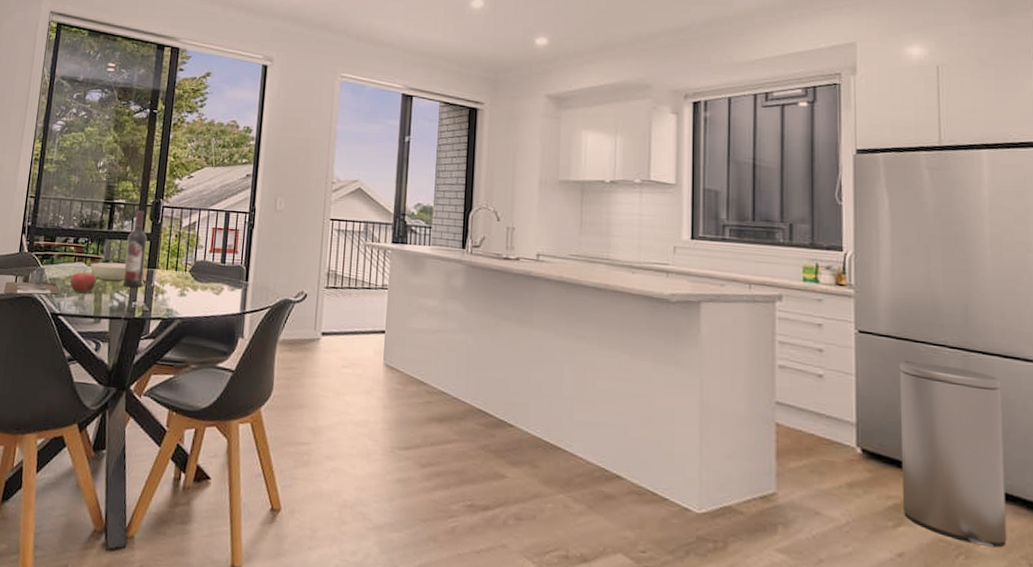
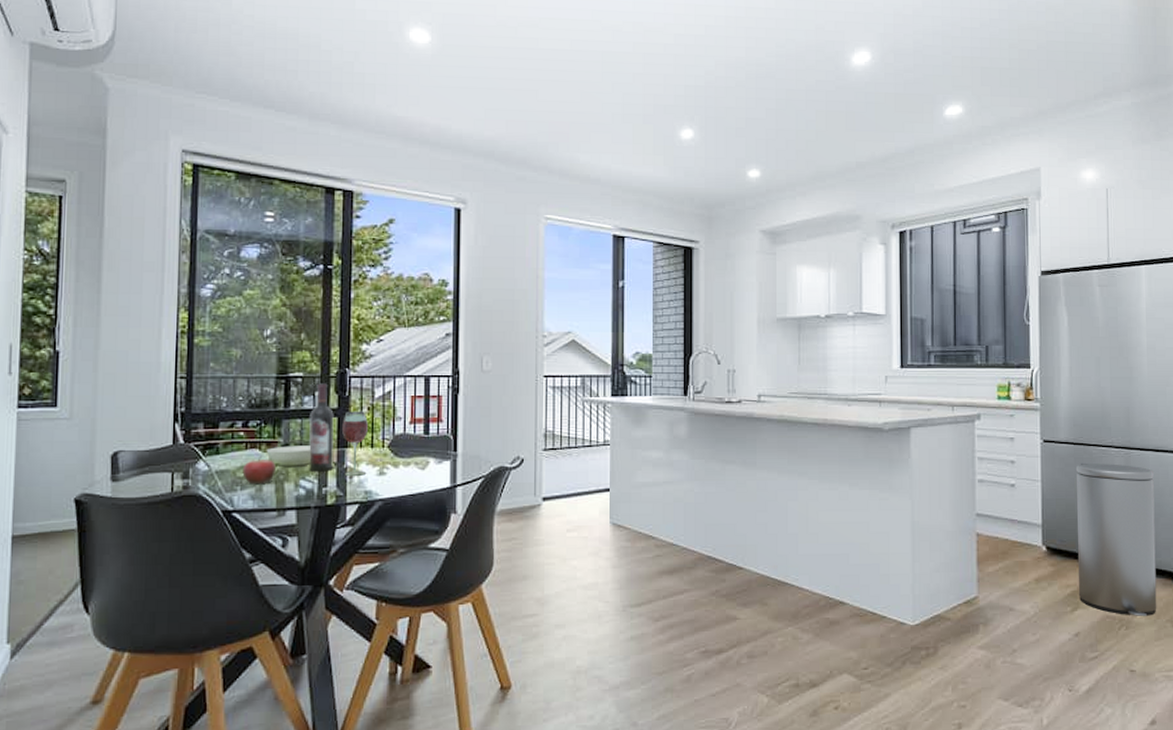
place setting: present [4,267,59,295] -> none [158,458,230,494]
wineglass: none [151,236,175,295] -> present [342,411,368,476]

